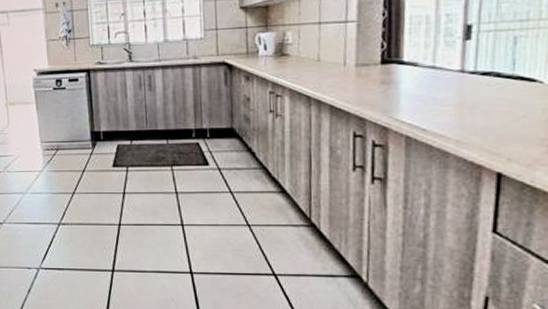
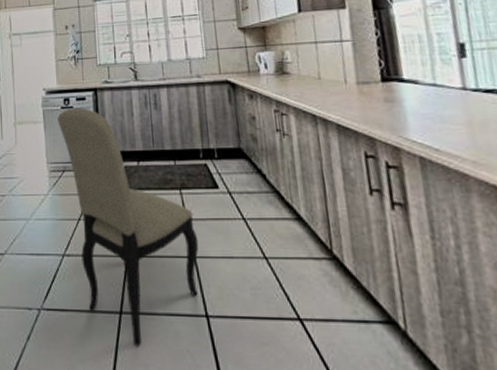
dining chair: none [50,88,187,297] -> present [57,107,199,347]

